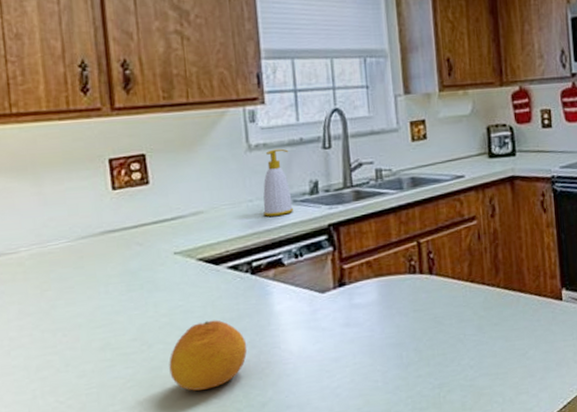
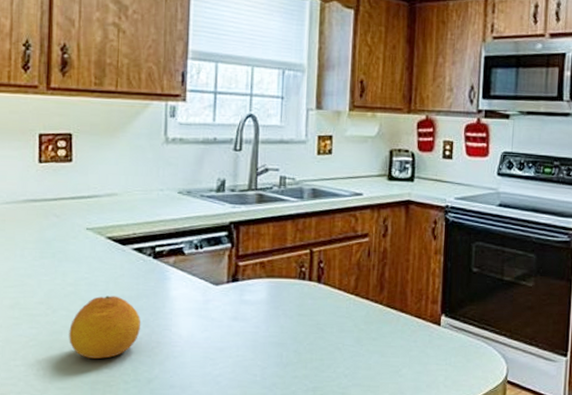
soap bottle: present [263,148,293,217] -> none [172,145,203,207]

